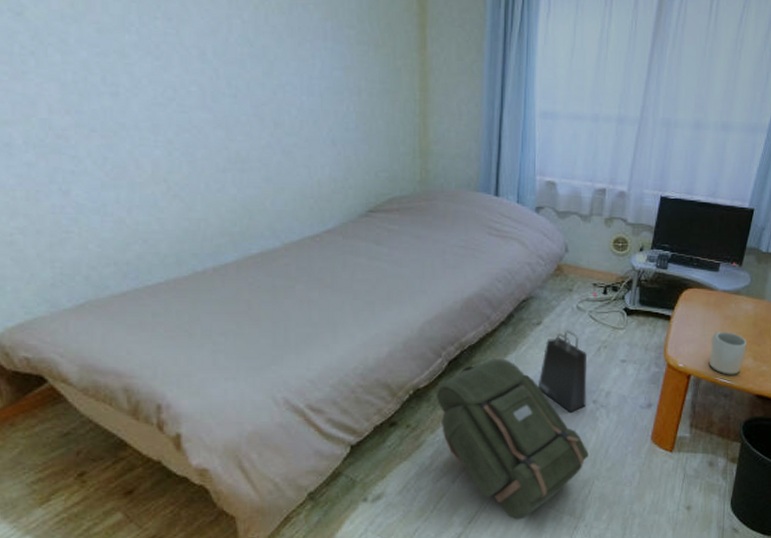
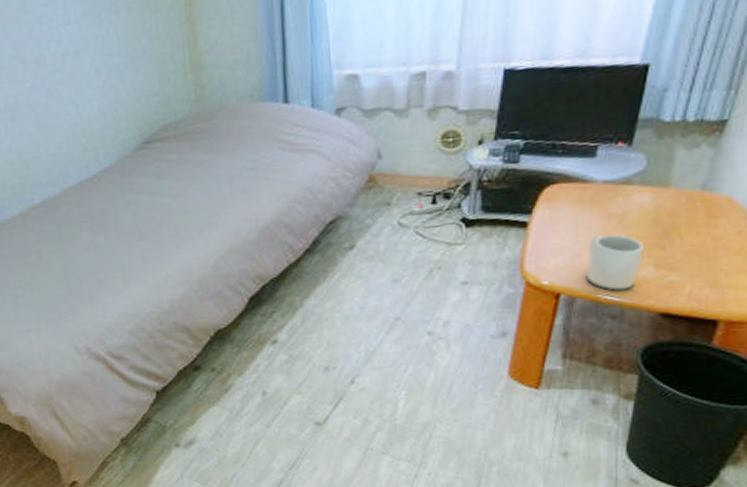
backpack: present [436,359,589,520] -> none [239,291,427,467]
shopping bag: present [537,330,587,414] -> none [356,251,419,349]

